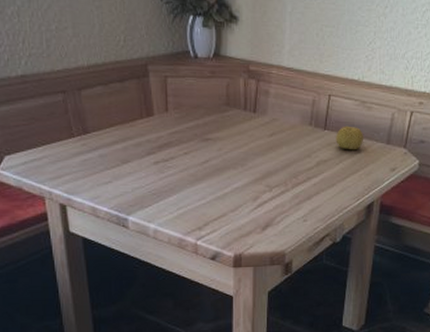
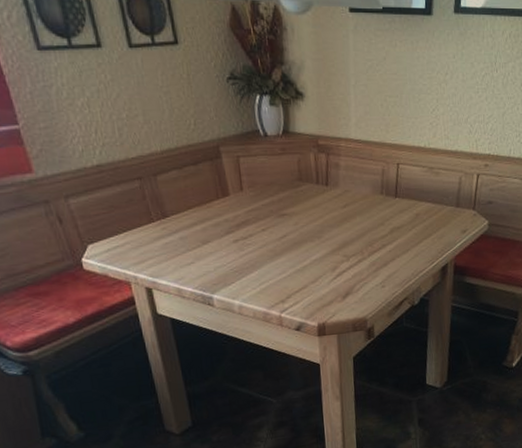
fruit: present [336,126,364,150] -> none [407,192,434,216]

